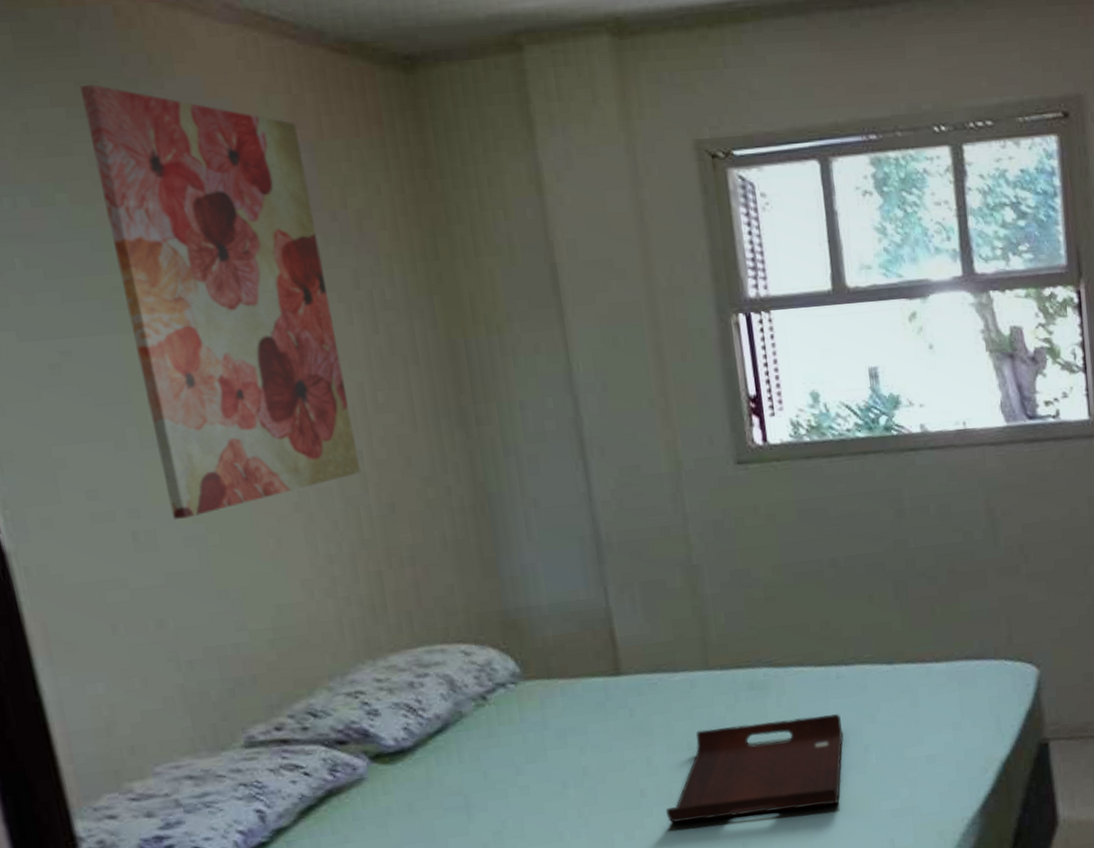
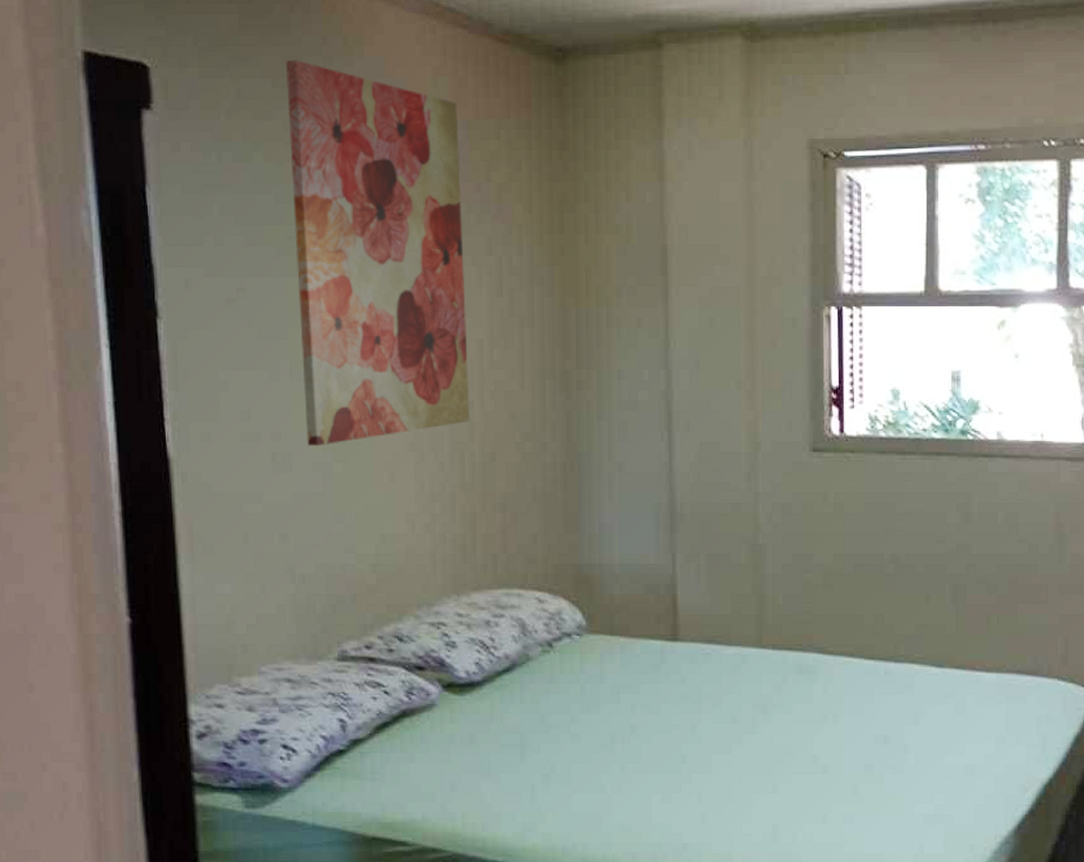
serving tray: present [665,714,843,823] -> none [703,706,884,800]

